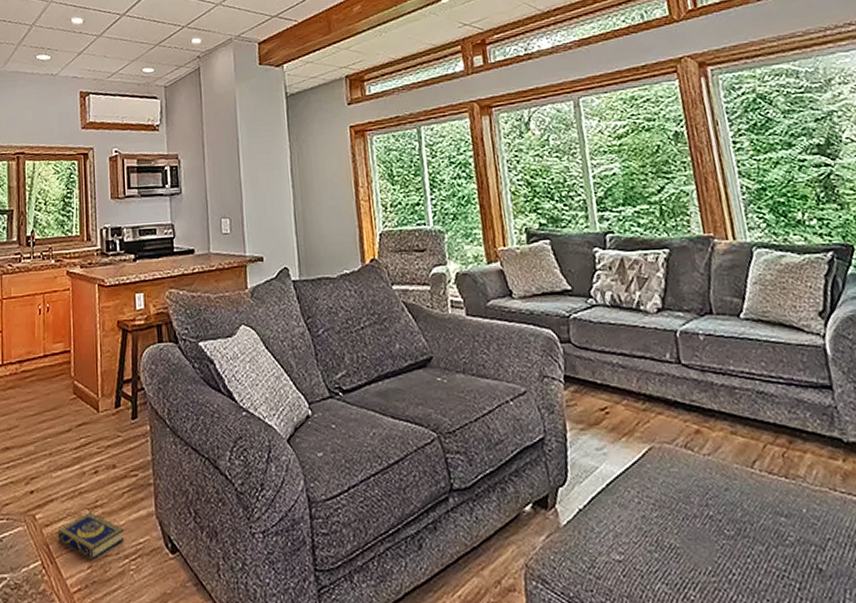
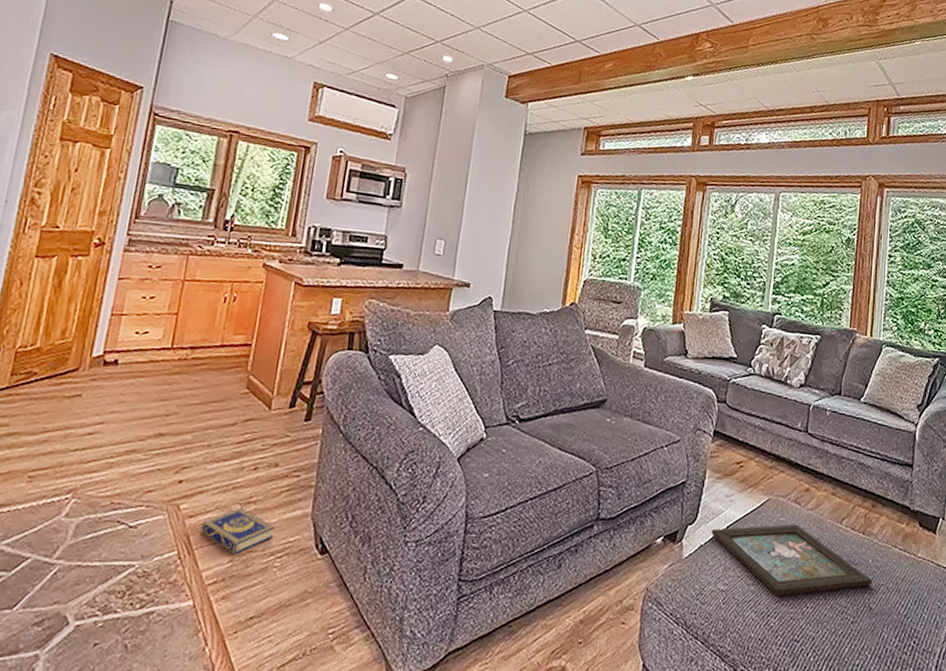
decorative tray: none [588,474,816,564] -> present [711,524,873,597]

